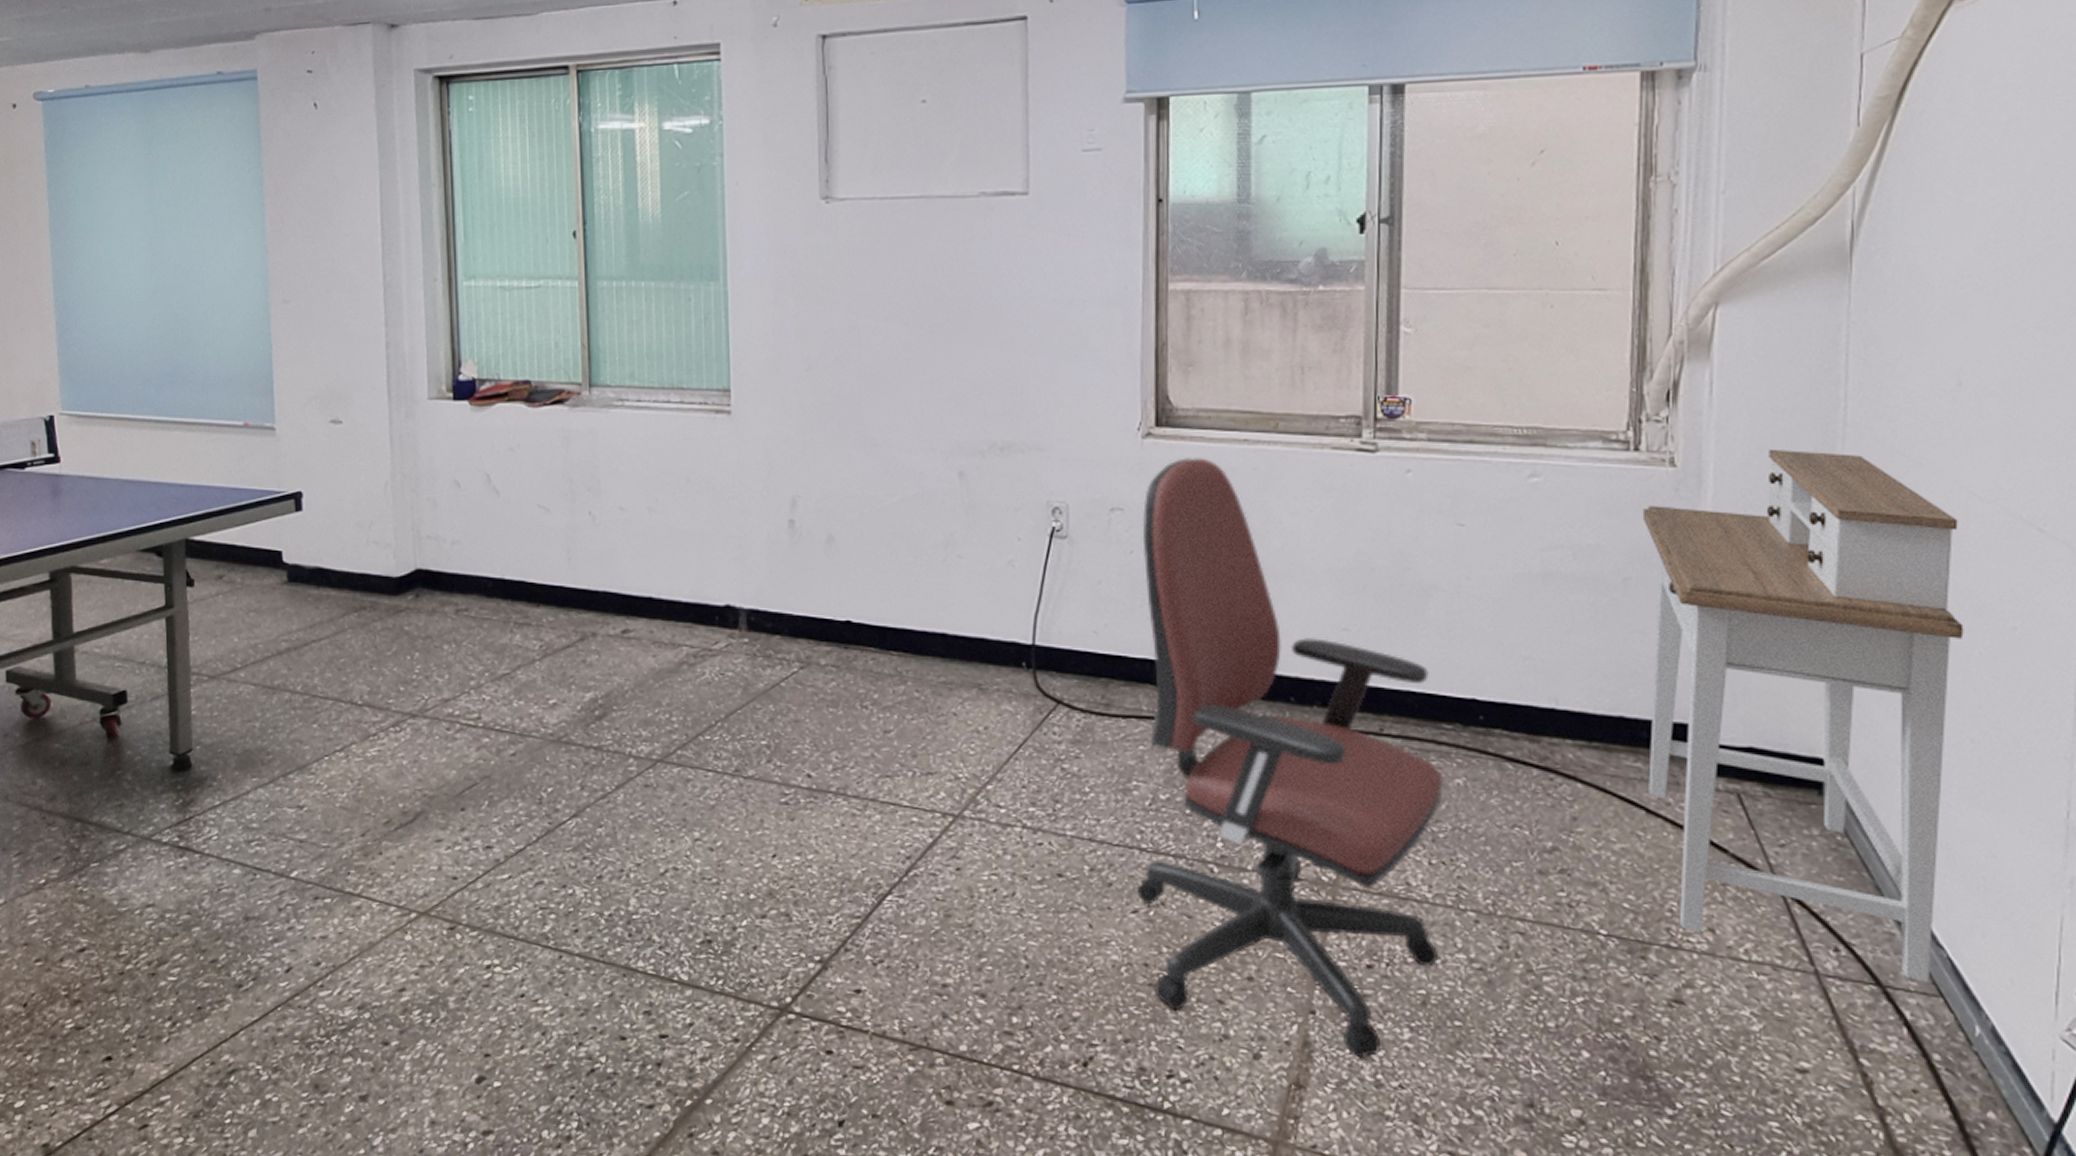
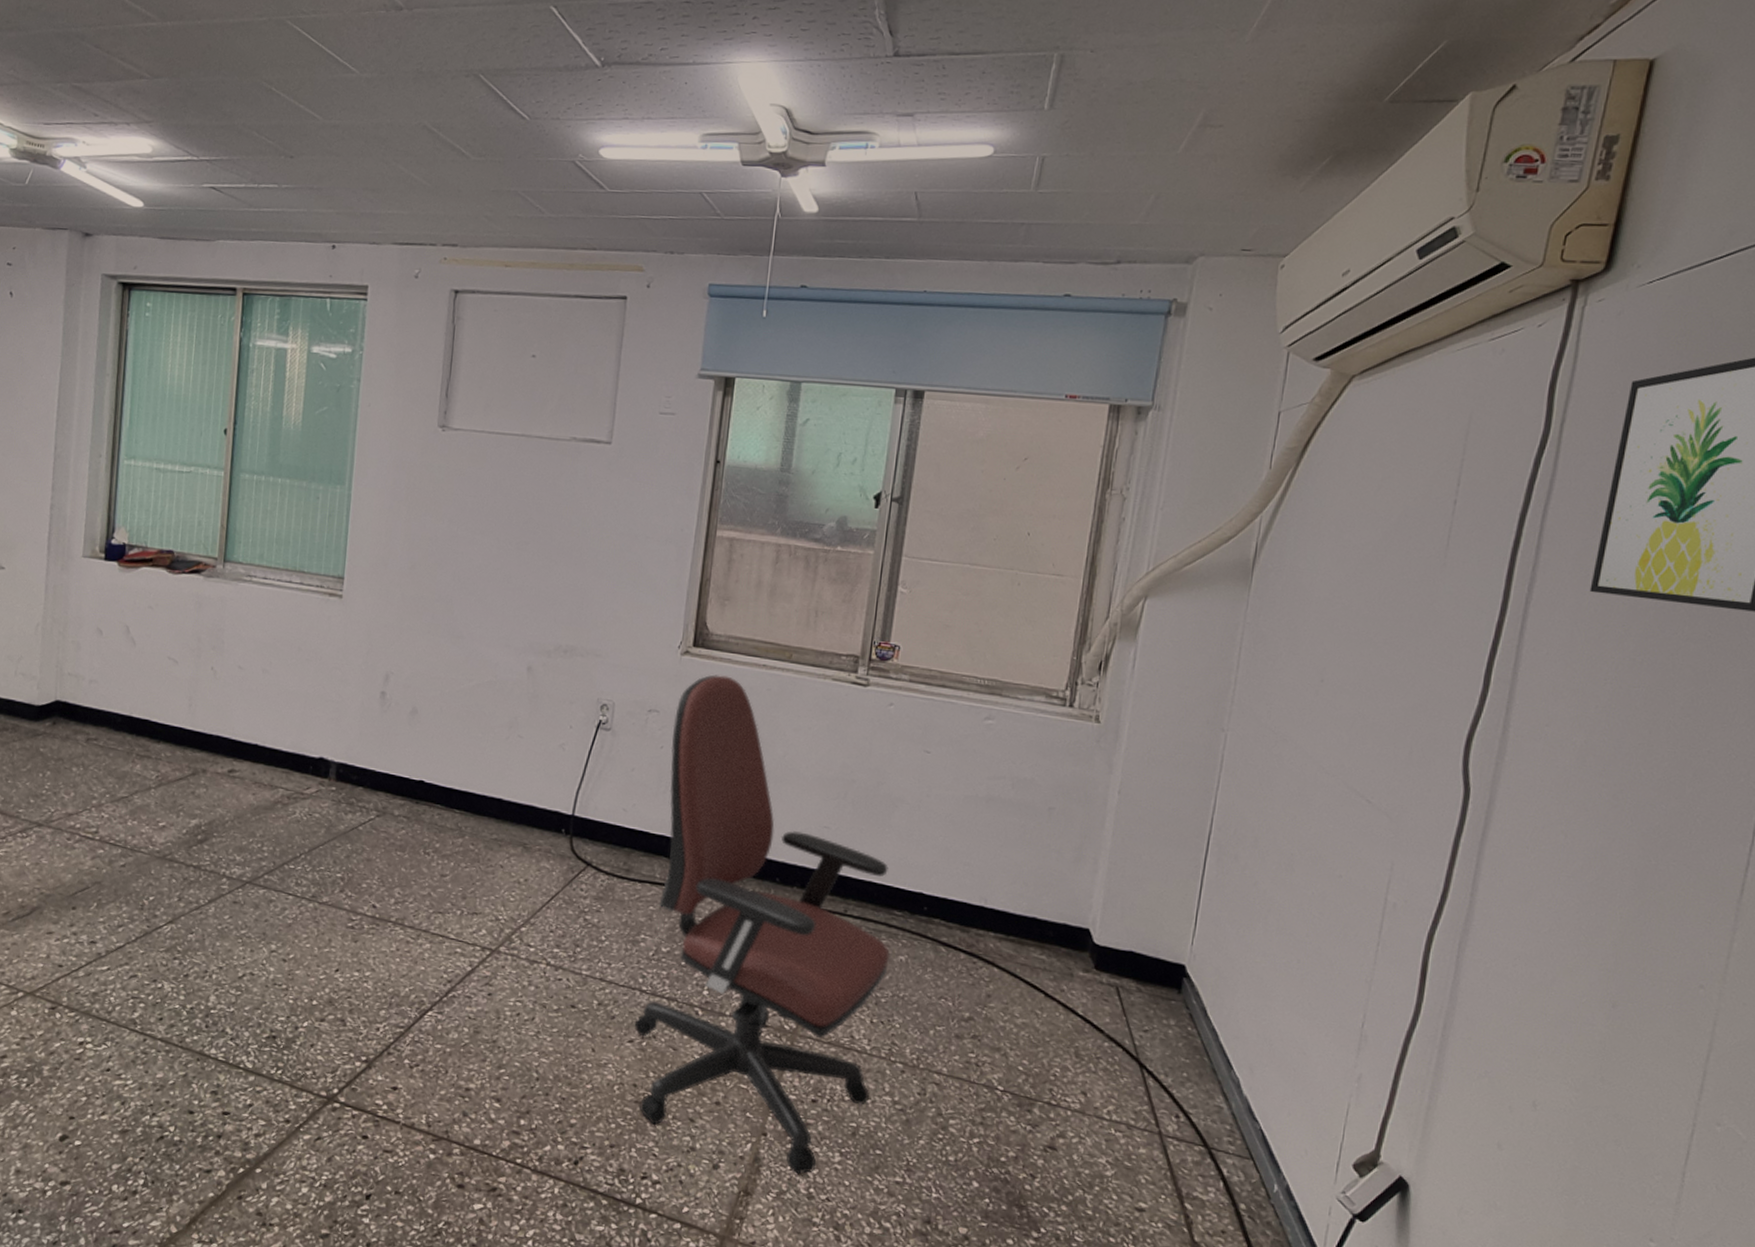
desk: present [1642,448,1964,983] -> none [1048,716,1309,1148]

